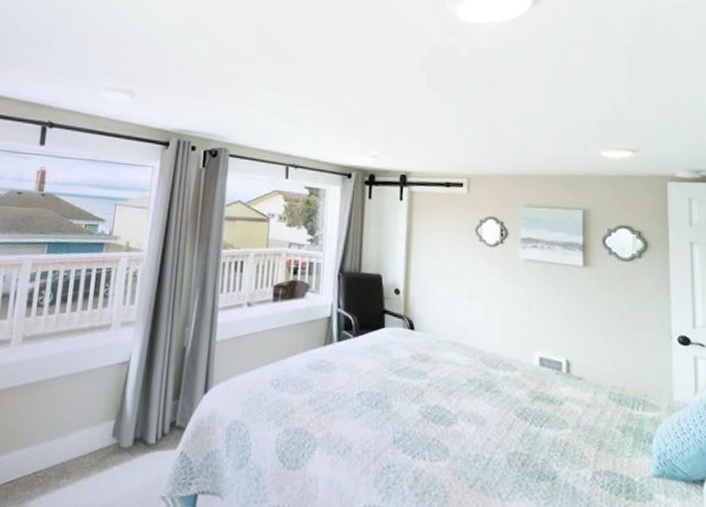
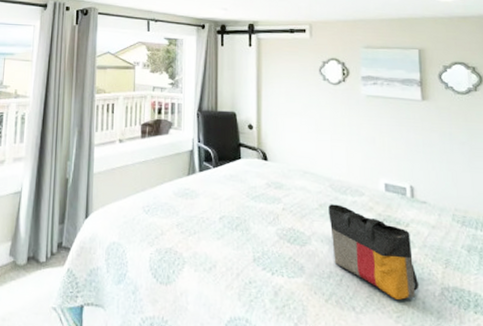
tote bag: none [478,379,570,485] -> present [328,204,420,300]

